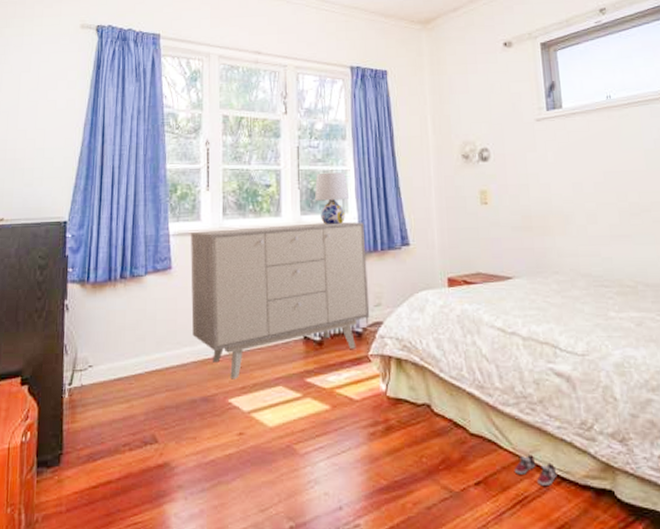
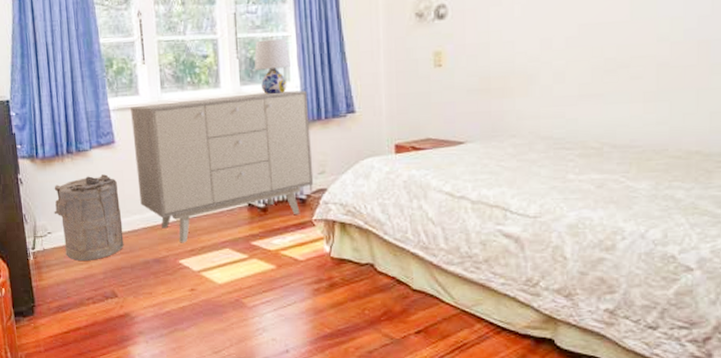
laundry hamper: none [98,302,171,399] -> present [54,174,124,261]
sneaker: present [515,455,557,485] -> none [456,308,498,334]

